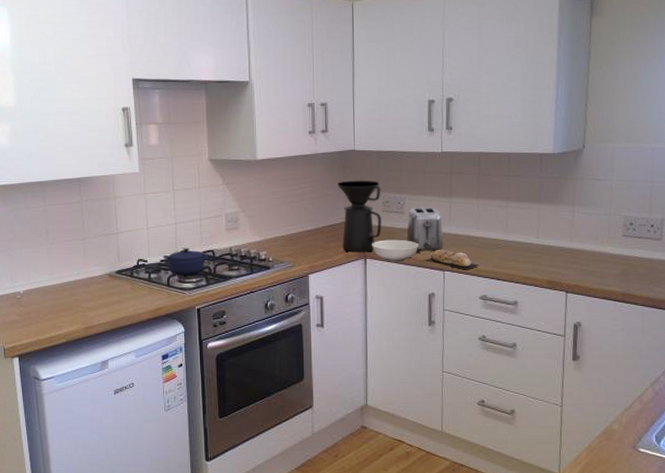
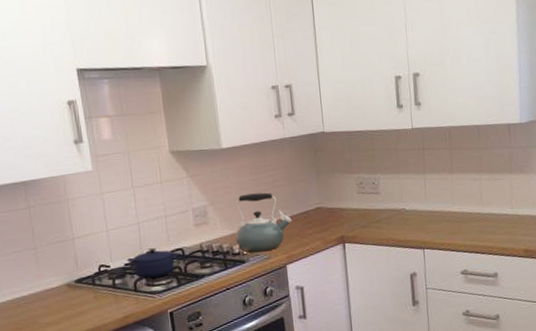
kettle: none [262,204,317,260] -> present [235,192,292,253]
coffee maker: present [338,180,382,254] -> none [309,162,358,239]
bowl: present [371,239,419,262] -> none [348,220,397,245]
toaster: present [406,207,444,253] -> none [383,185,421,233]
bread loaf: present [423,249,480,270] -> none [402,226,458,247]

